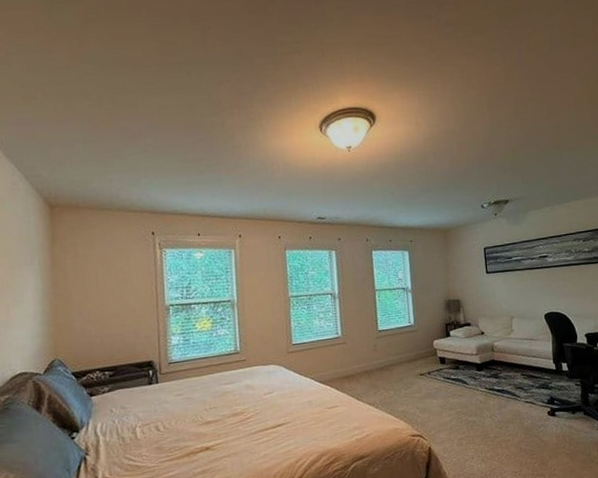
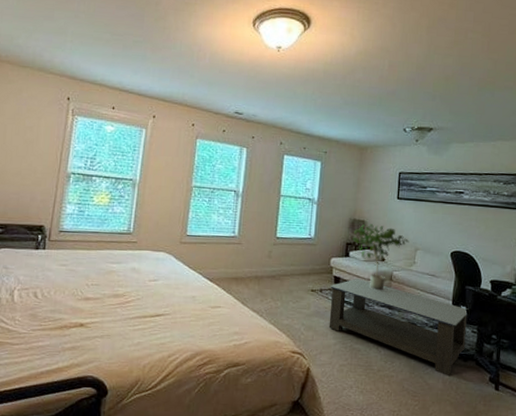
coffee table: none [437,355,572,431] -> present [328,279,468,377]
potted plant: none [450,301,504,363] -> present [352,224,409,291]

